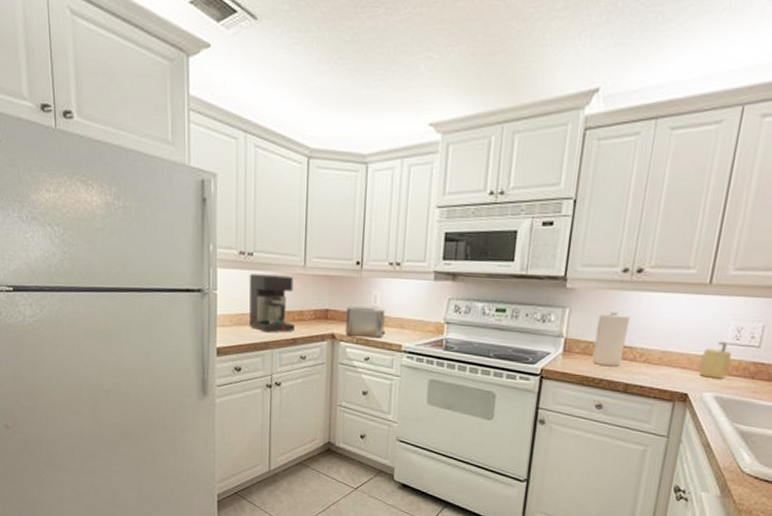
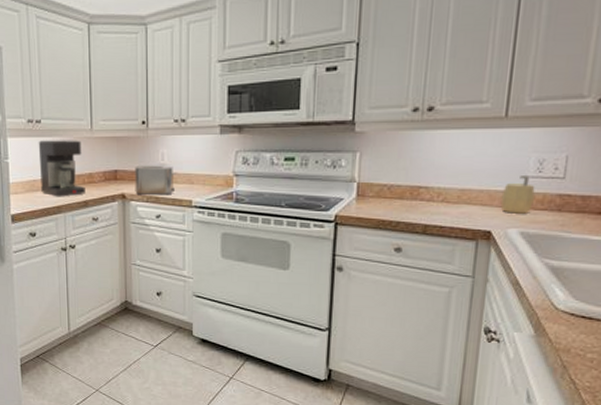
paper towel holder: present [592,312,631,367] -> none [387,153,424,209]

